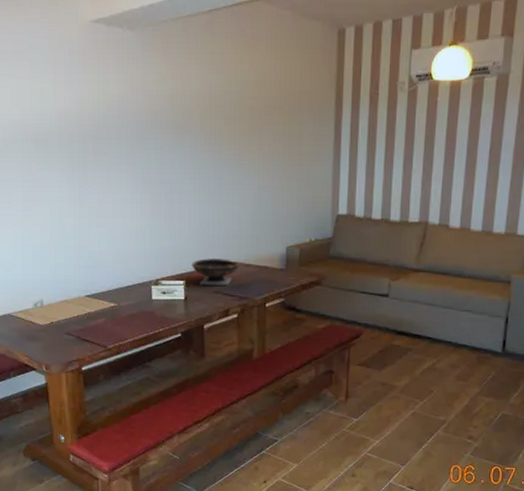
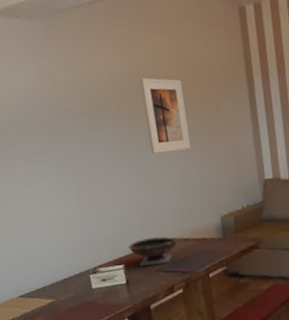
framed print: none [226,96,268,174] -> present [140,78,192,154]

